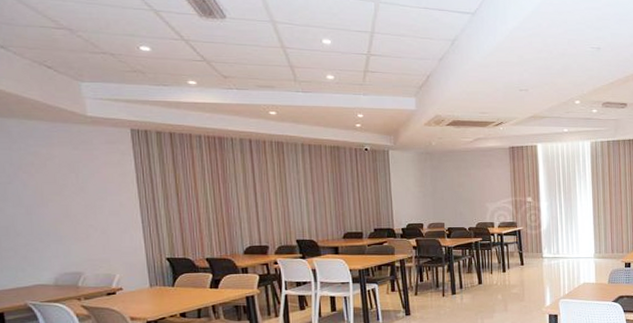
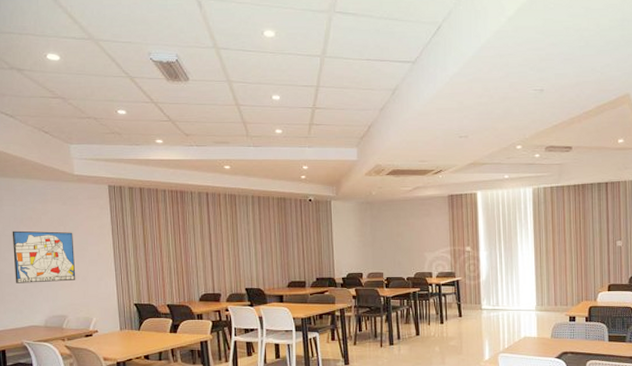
wall art: none [7,178,93,238] -> present [12,230,76,283]

